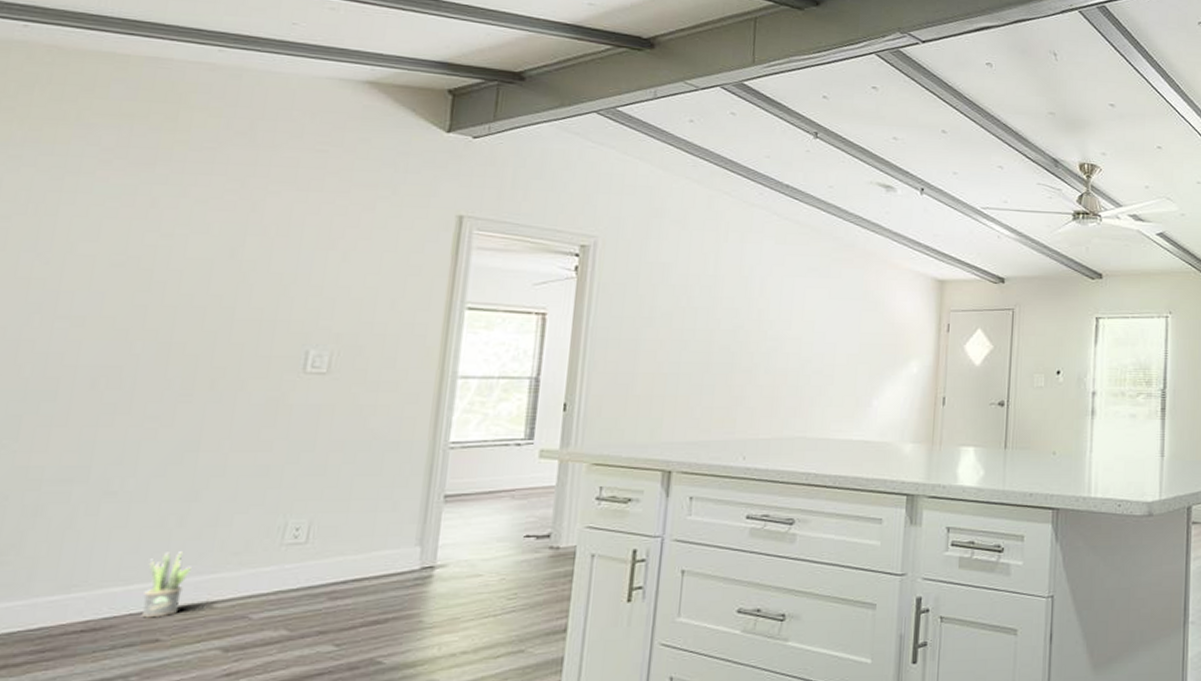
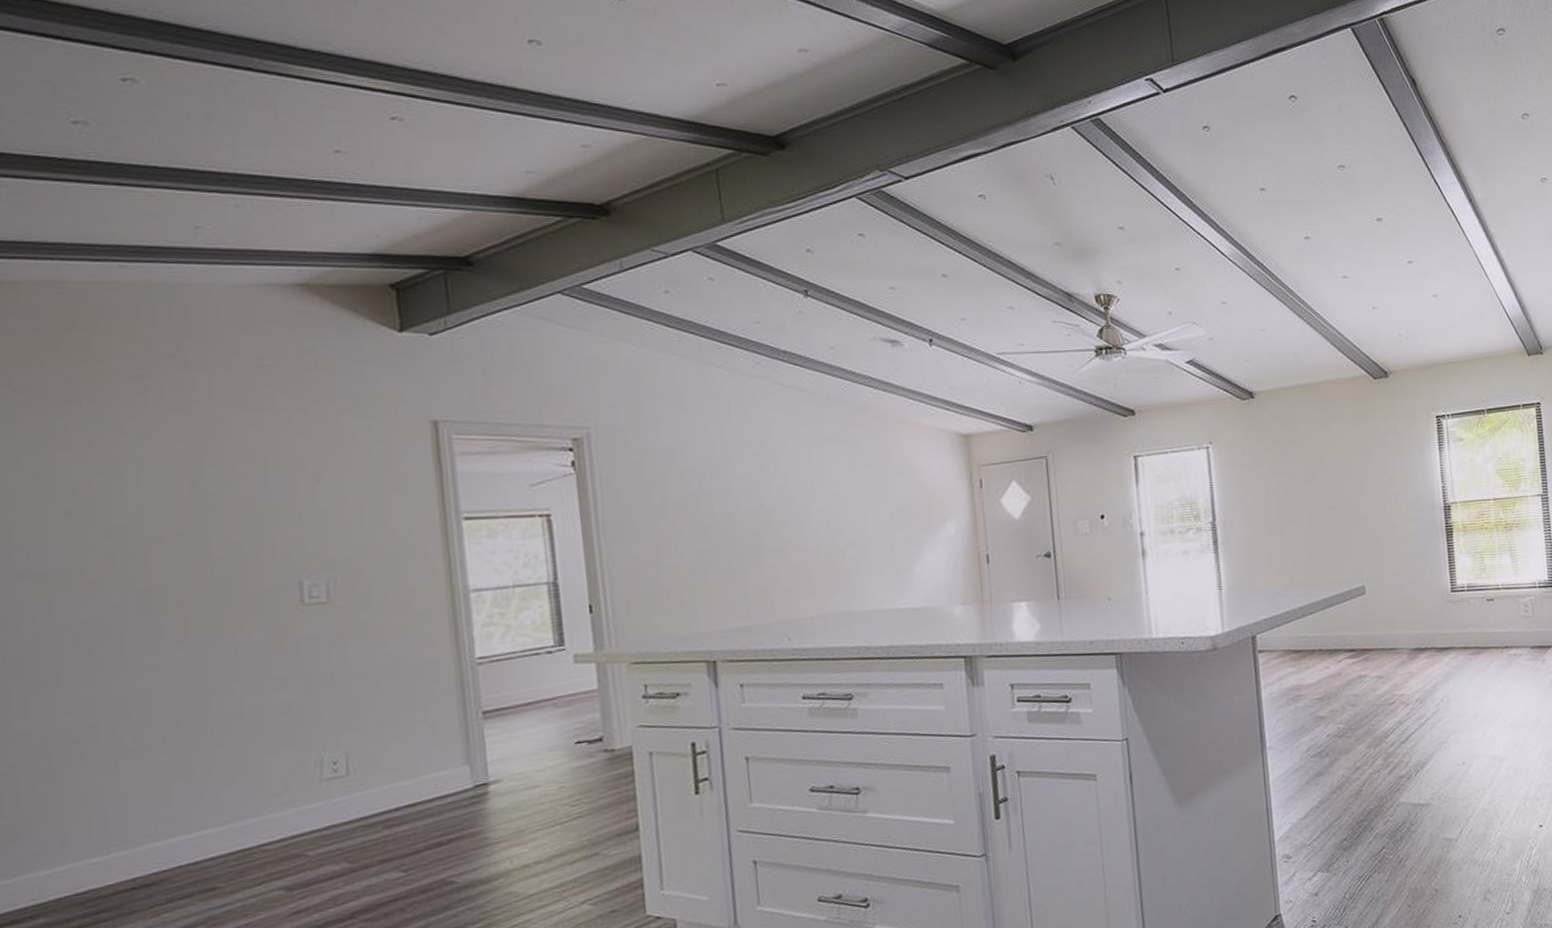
potted plant: present [142,552,191,618] -> none [185,799,232,869]

